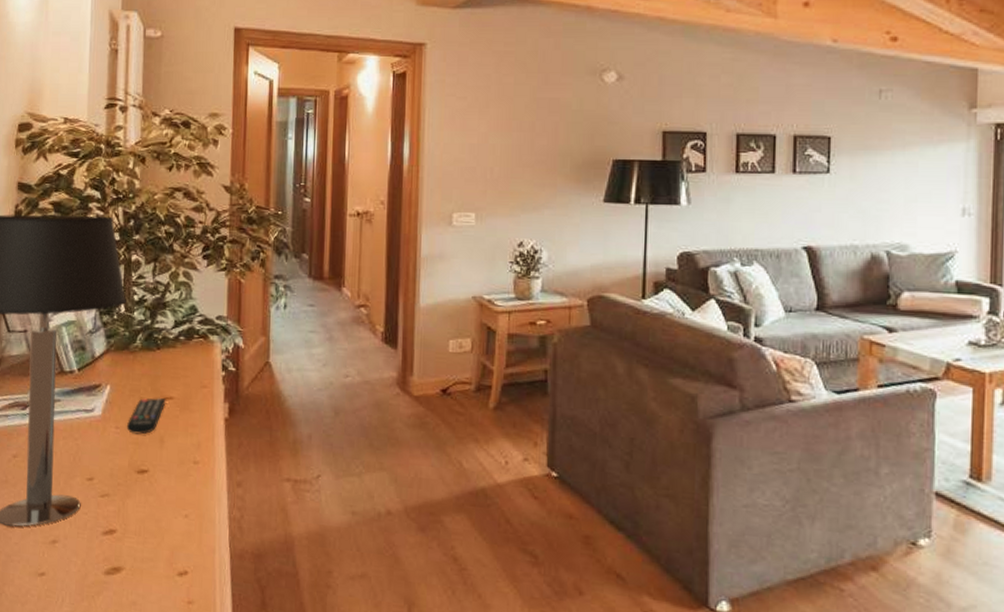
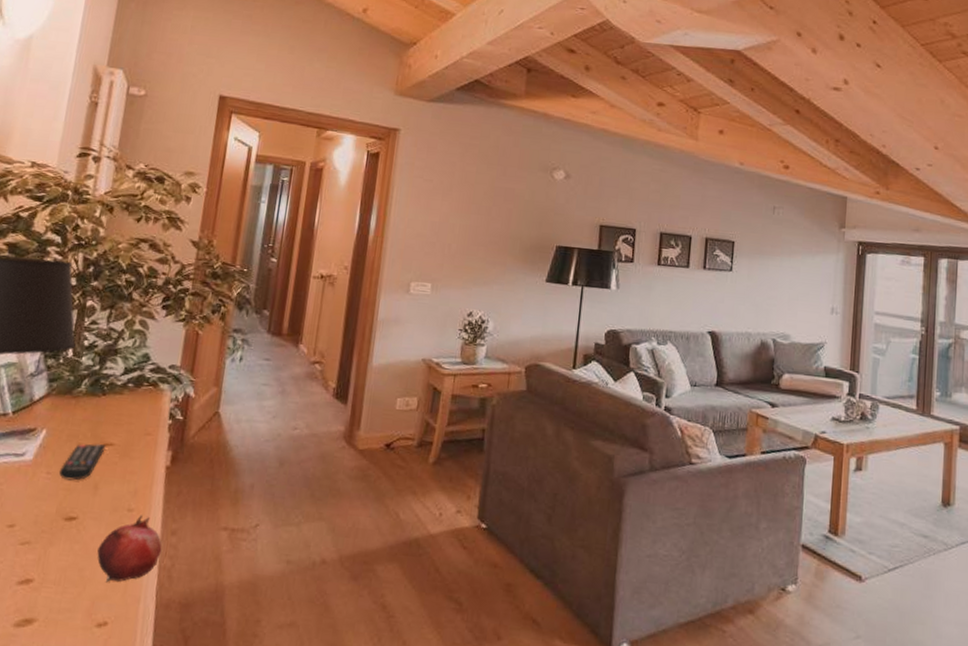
fruit: none [170,467,230,534] -> present [97,515,162,583]

